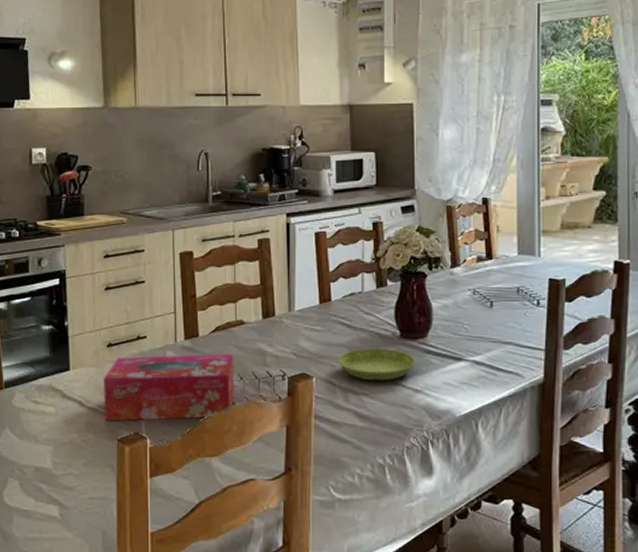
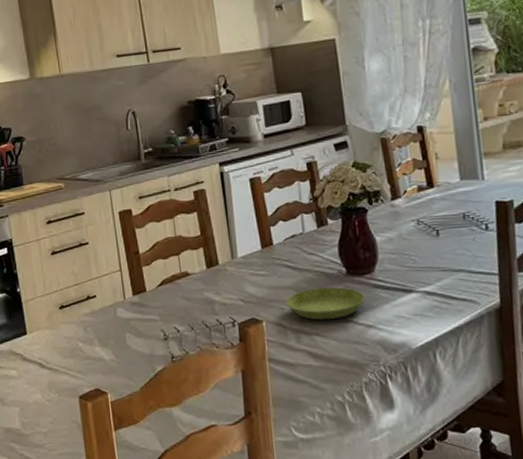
tissue box: present [103,353,235,421] -> none [59,305,188,380]

